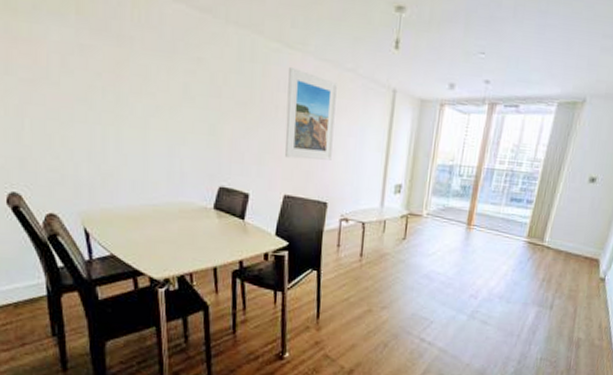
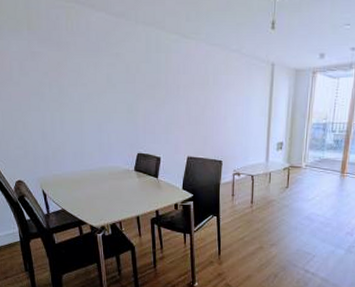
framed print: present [285,68,338,160] -> none [186,54,226,127]

